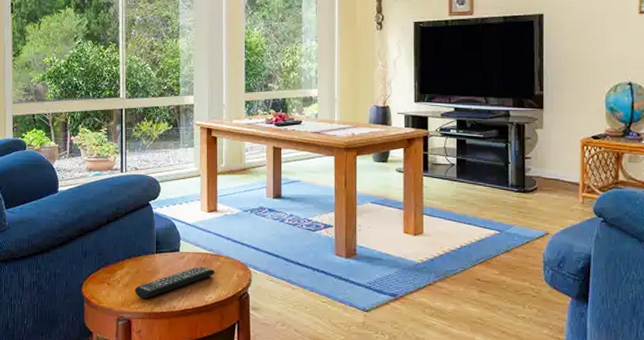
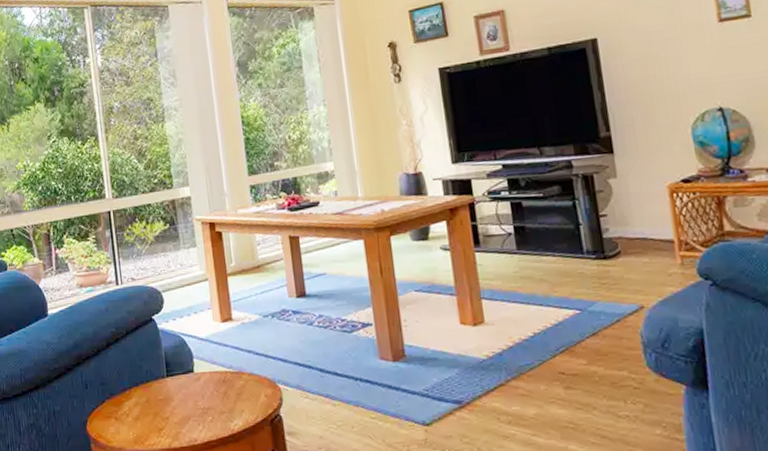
remote control: present [134,265,215,299] -> none [146,387,239,433]

